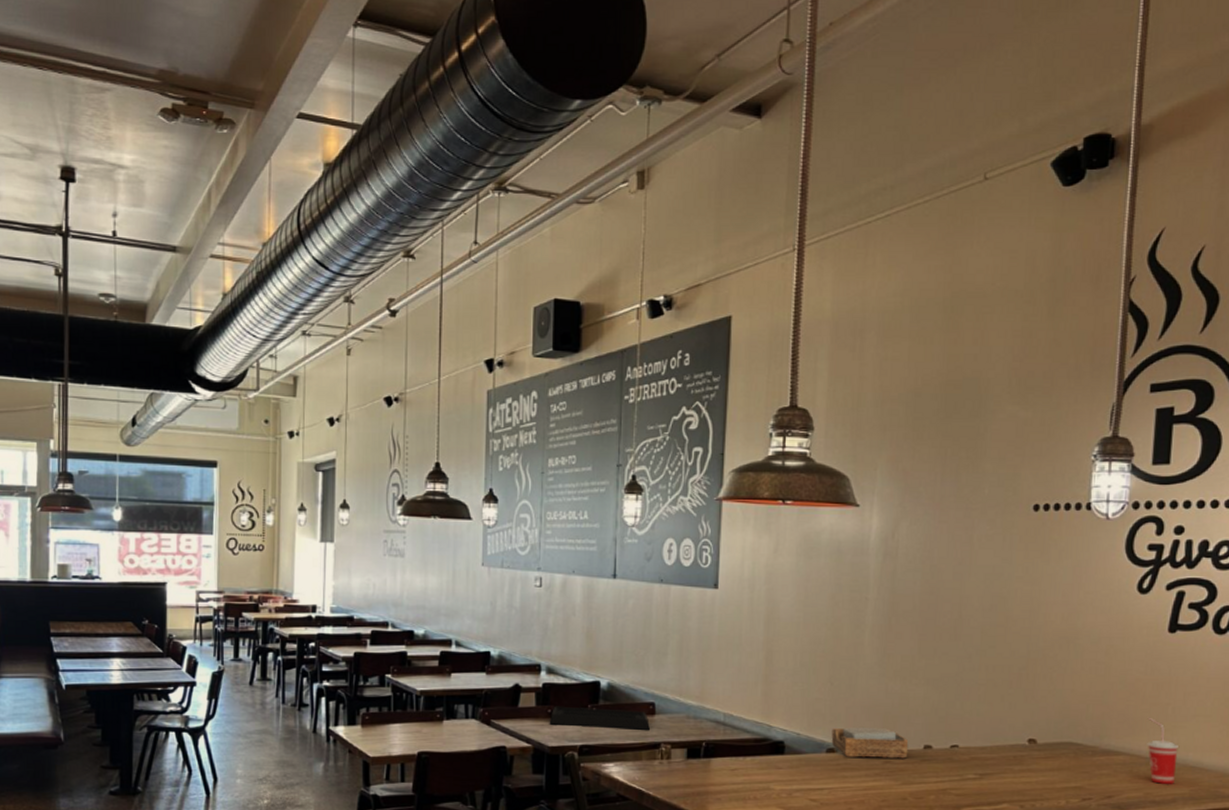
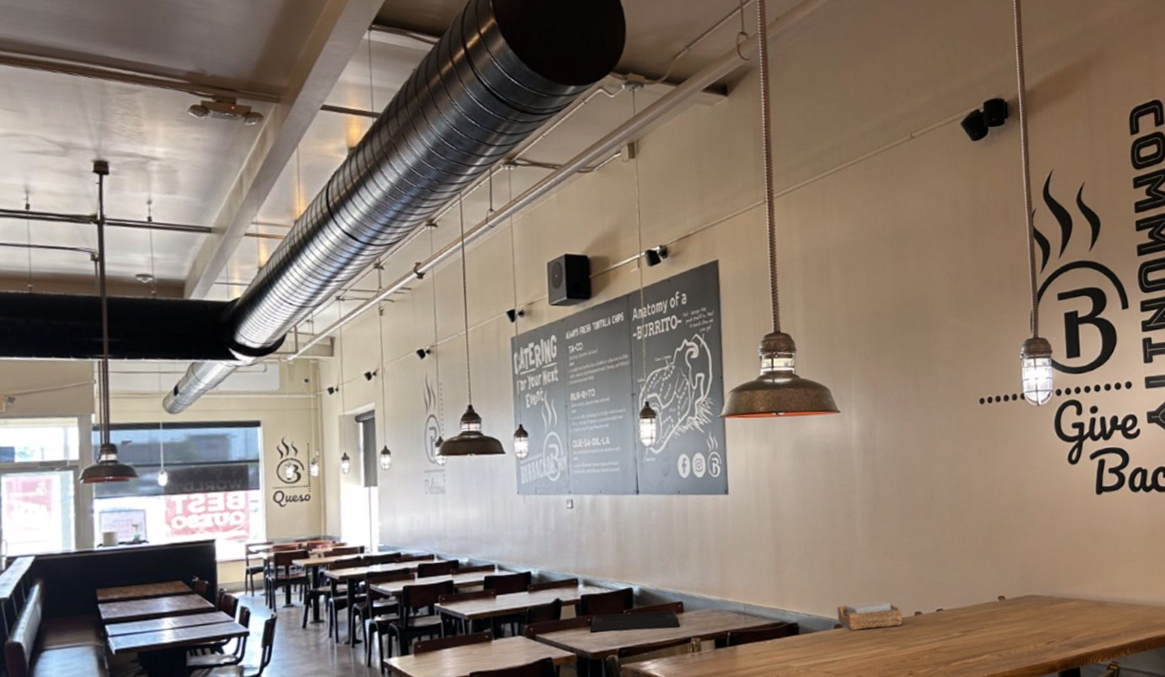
beverage cup: present [1147,717,1180,784] -> none [1089,566,1118,622]

